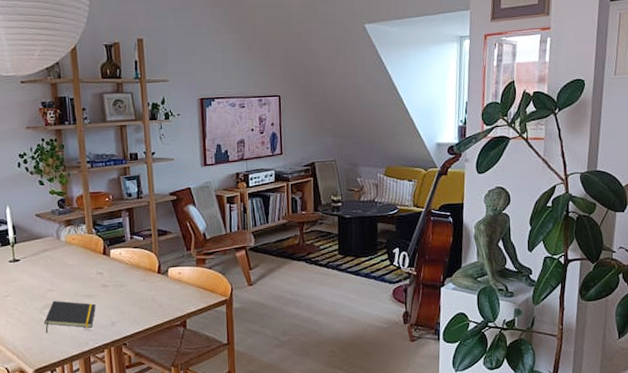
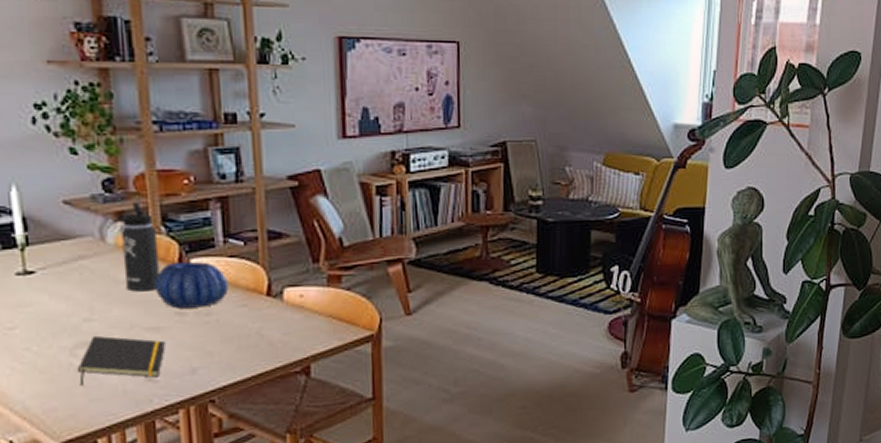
thermos bottle: none [67,213,93,272] -> present [118,202,160,292]
decorative bowl: none [88,251,134,283] -> present [153,262,228,309]

